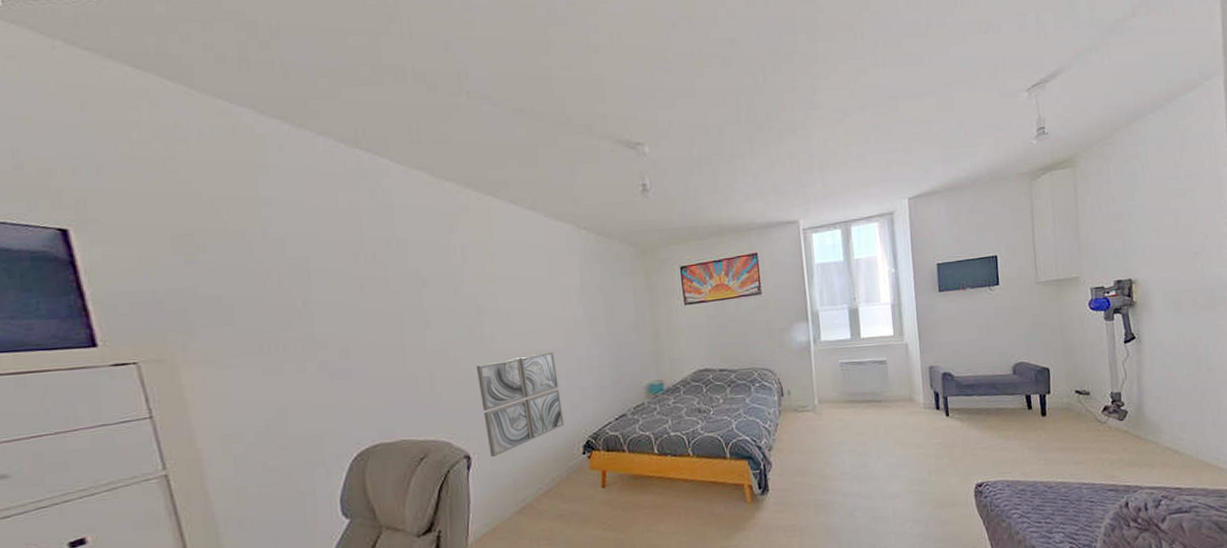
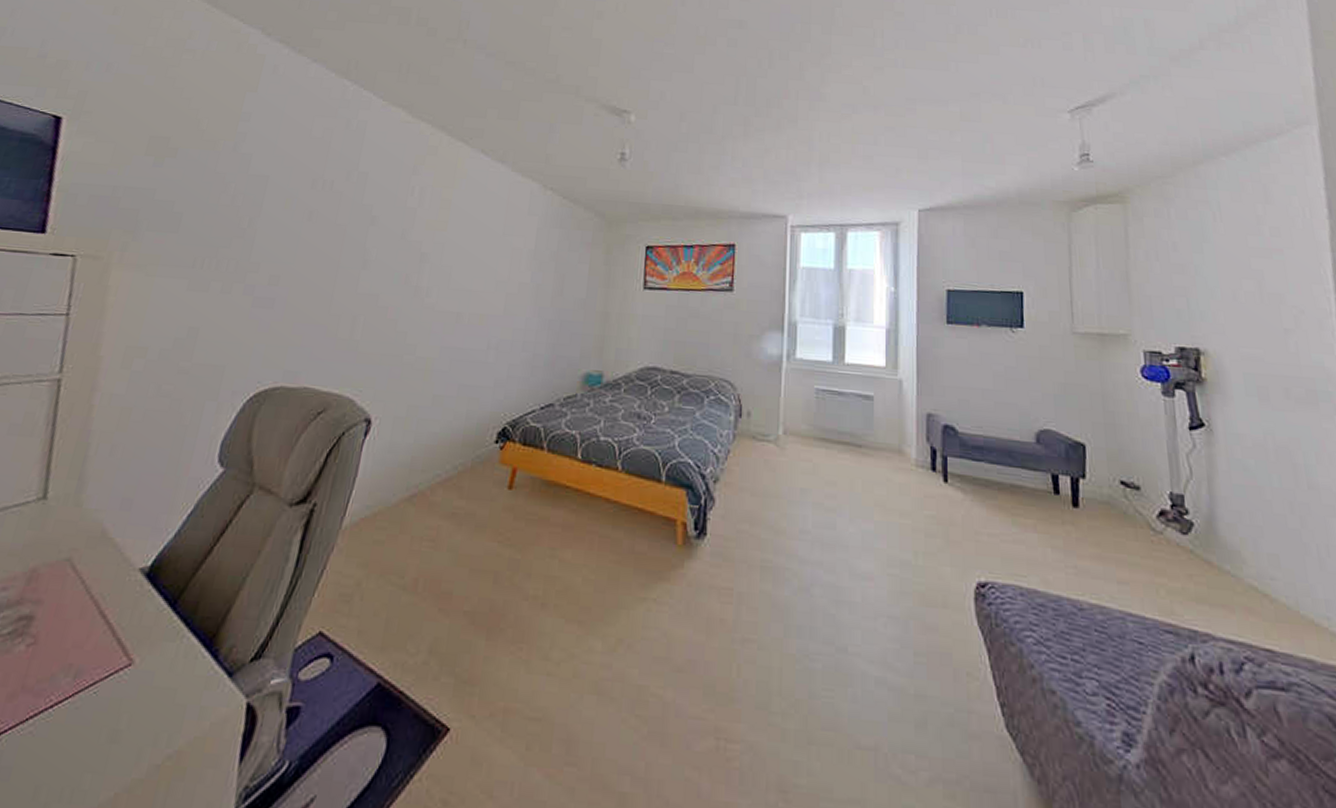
wall art: present [475,352,564,457] -> none [393,316,490,426]

